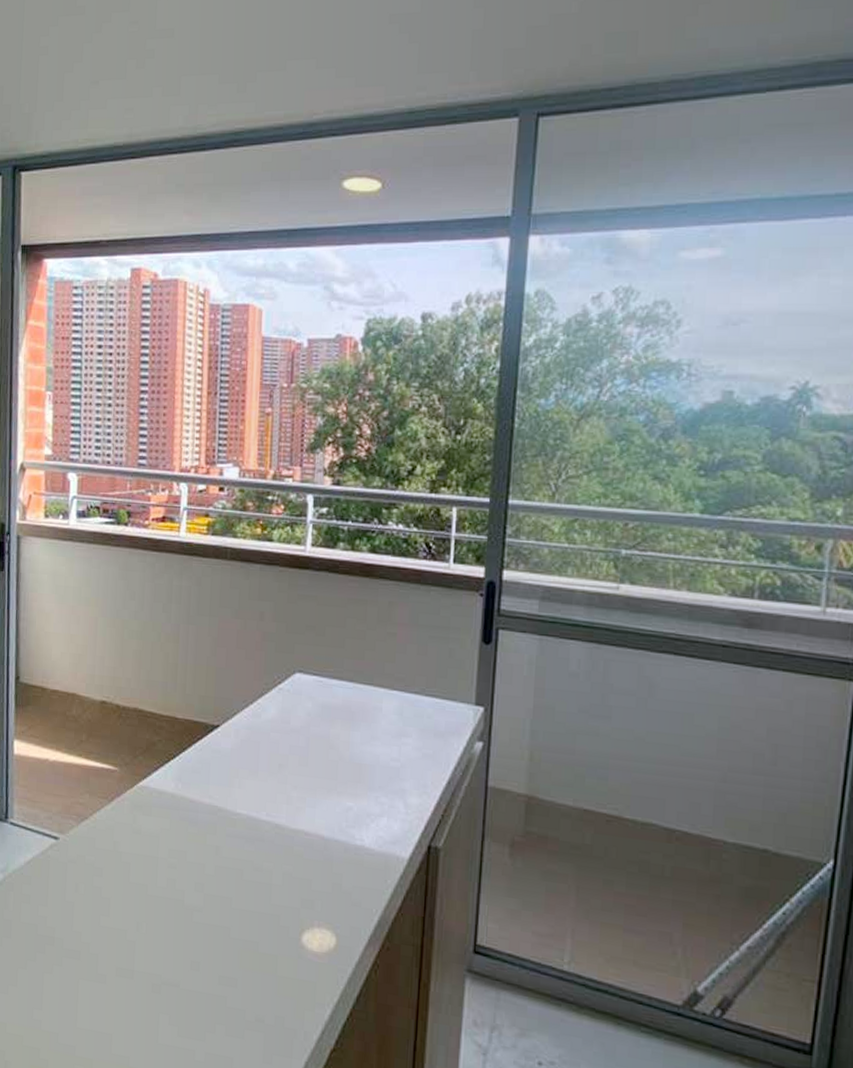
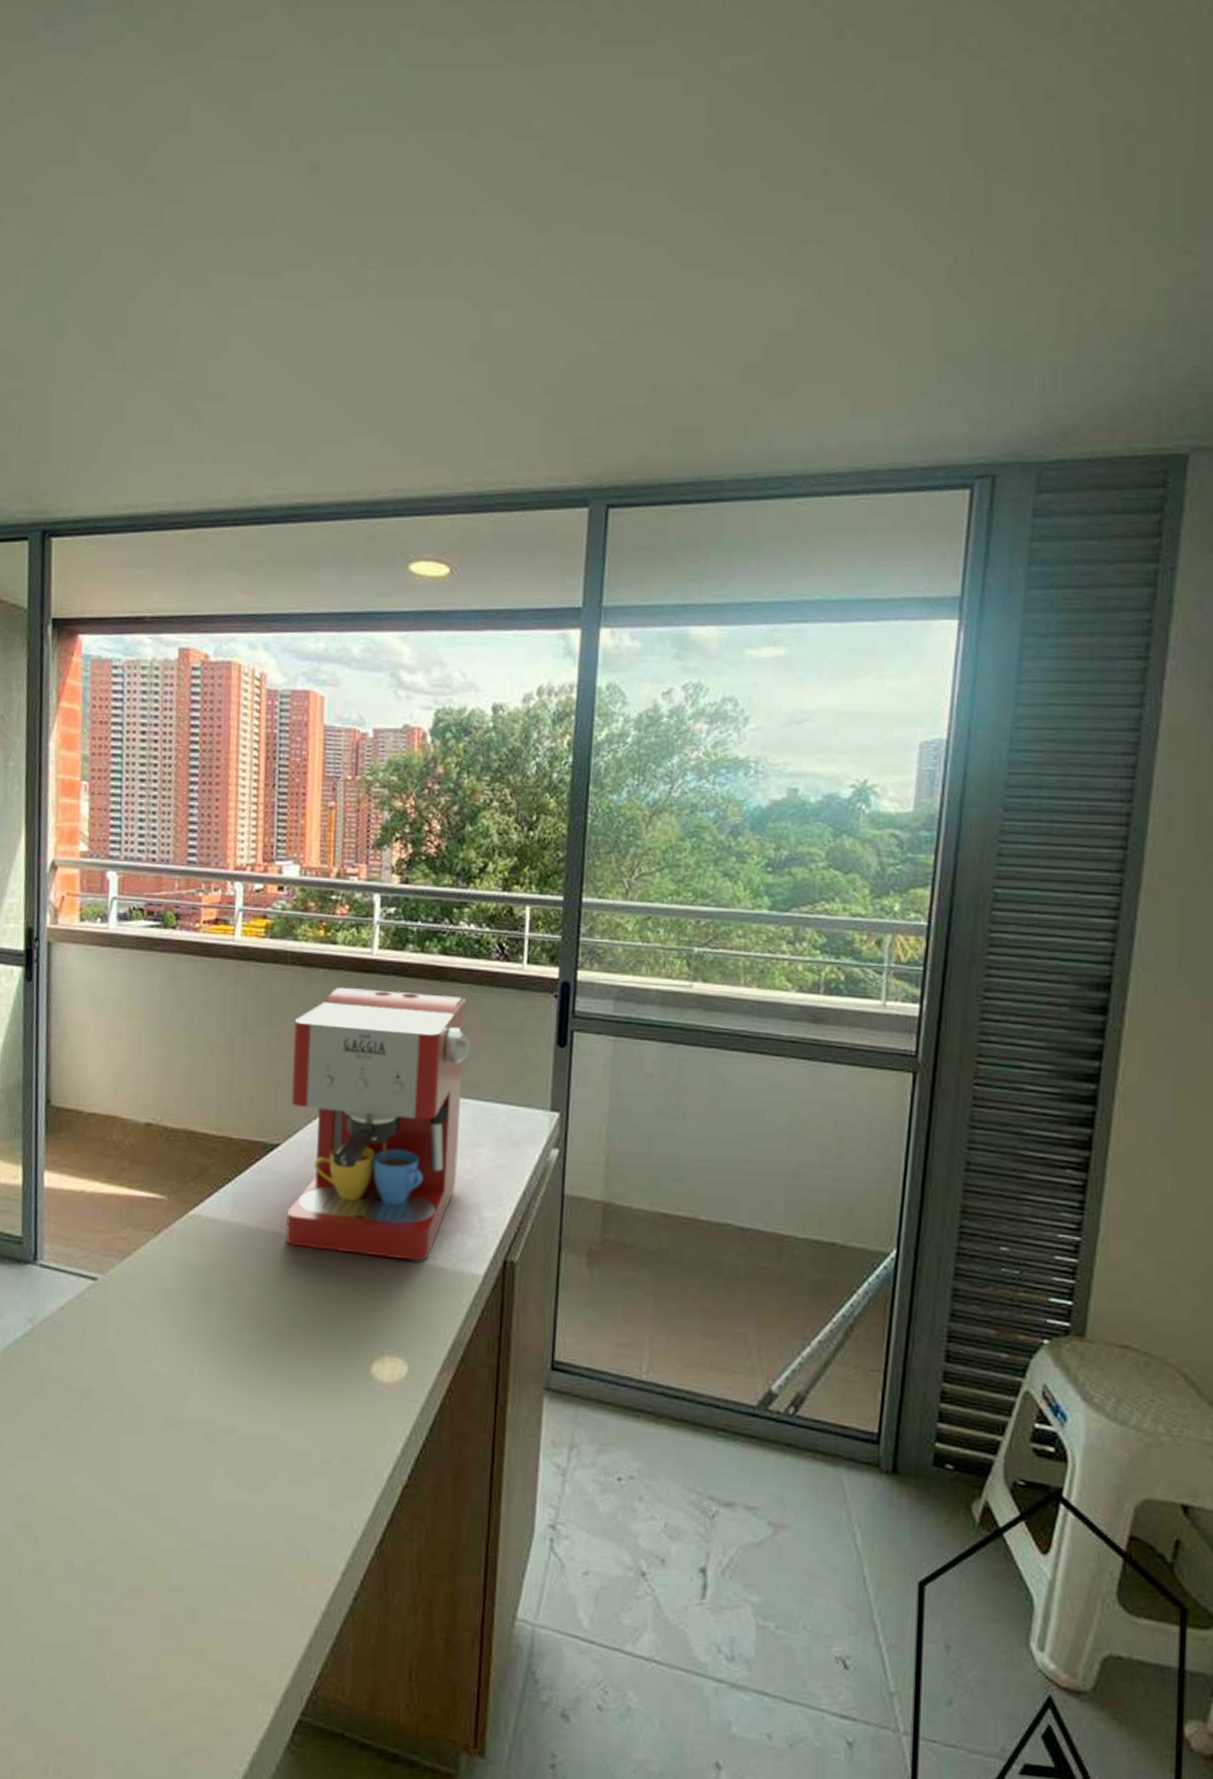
coffee maker: none [225,582,398,841] -> present [286,988,471,1261]

